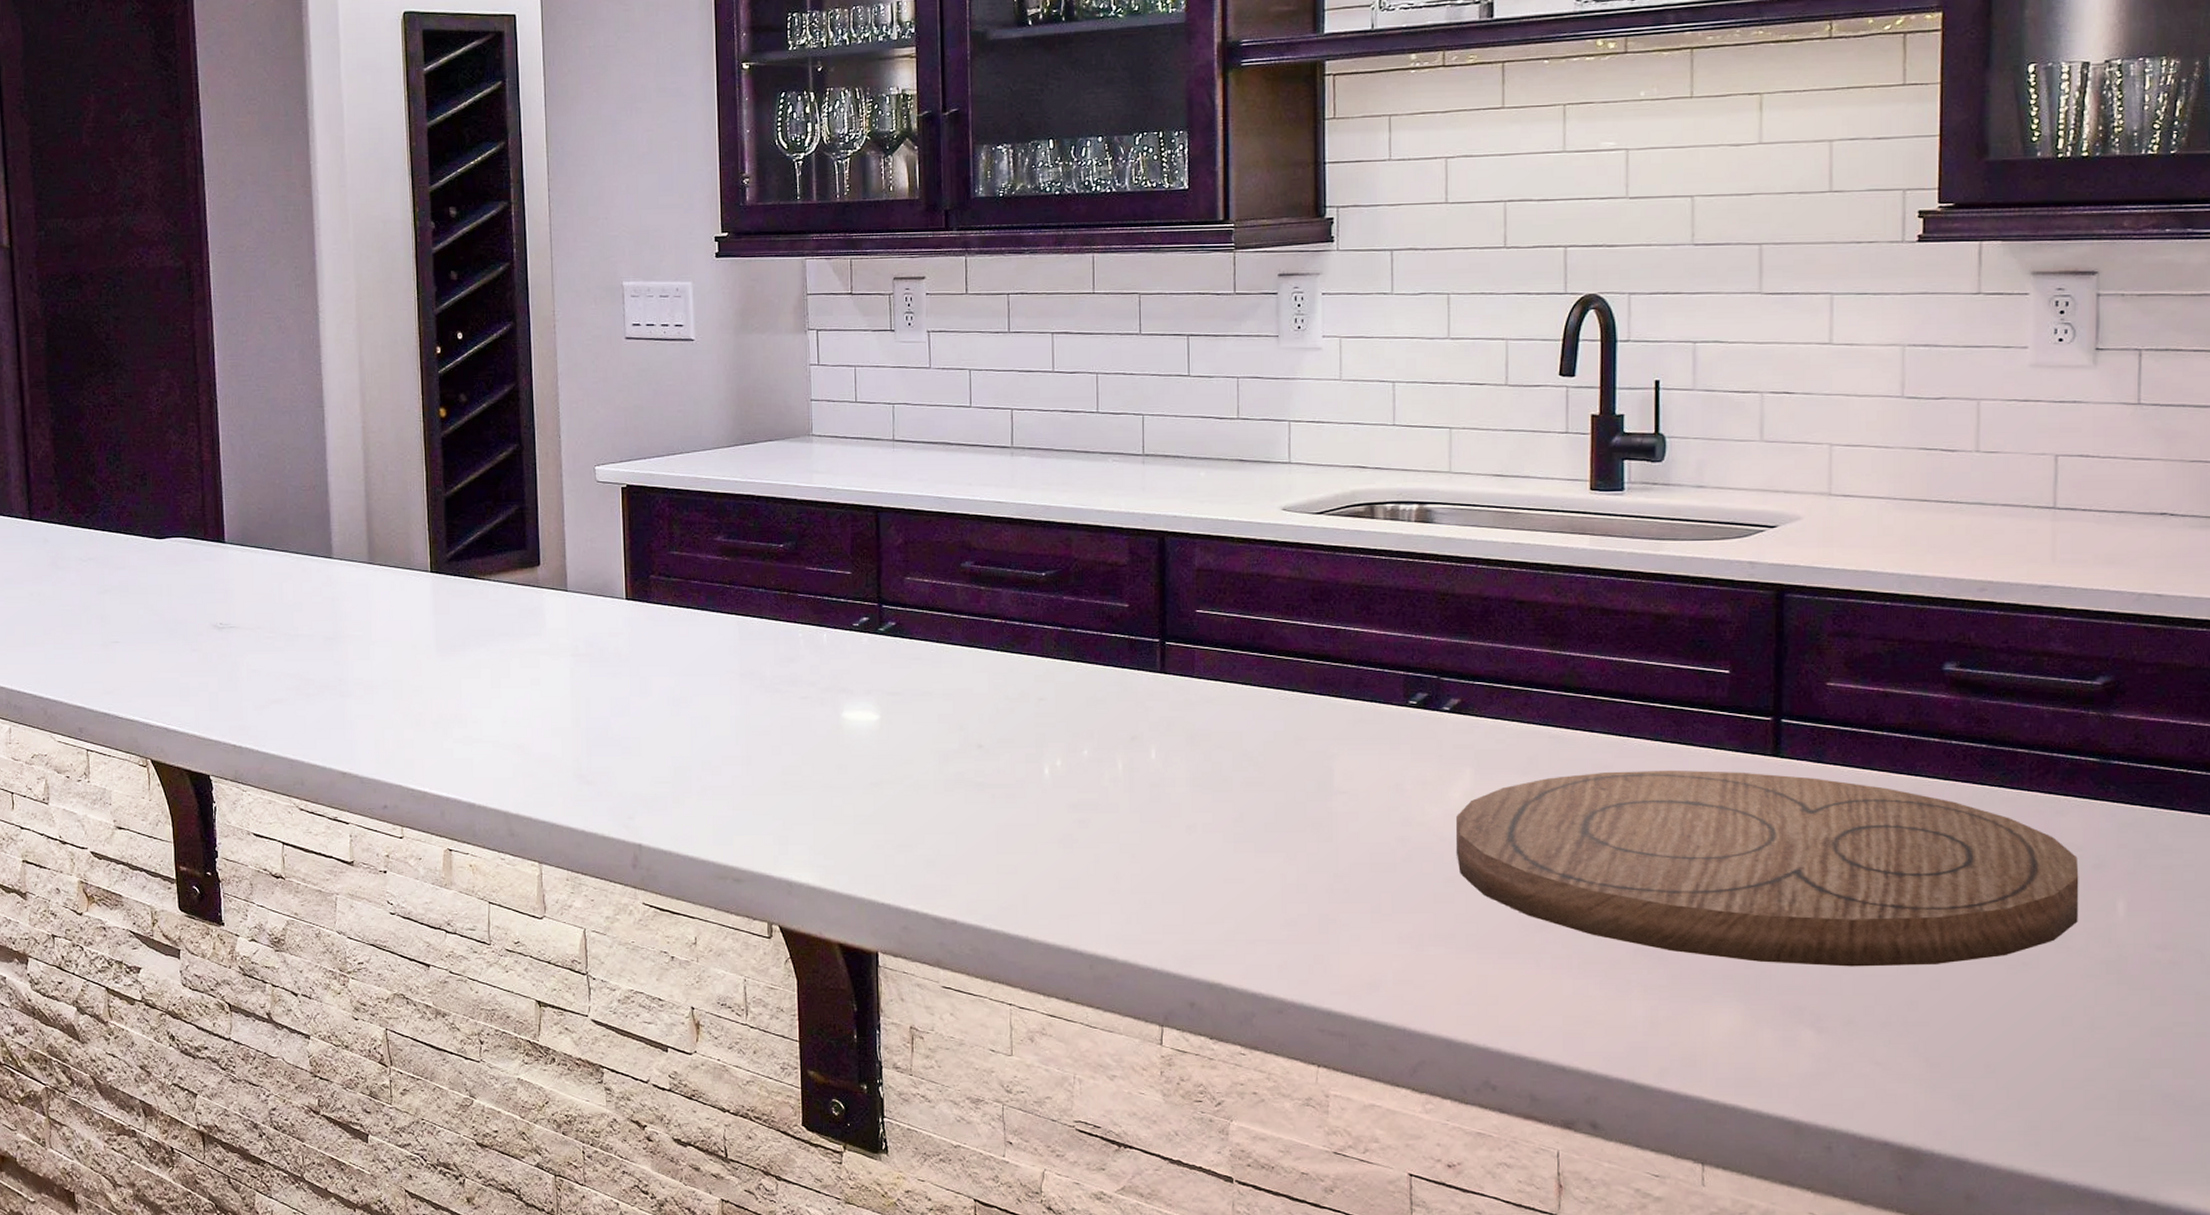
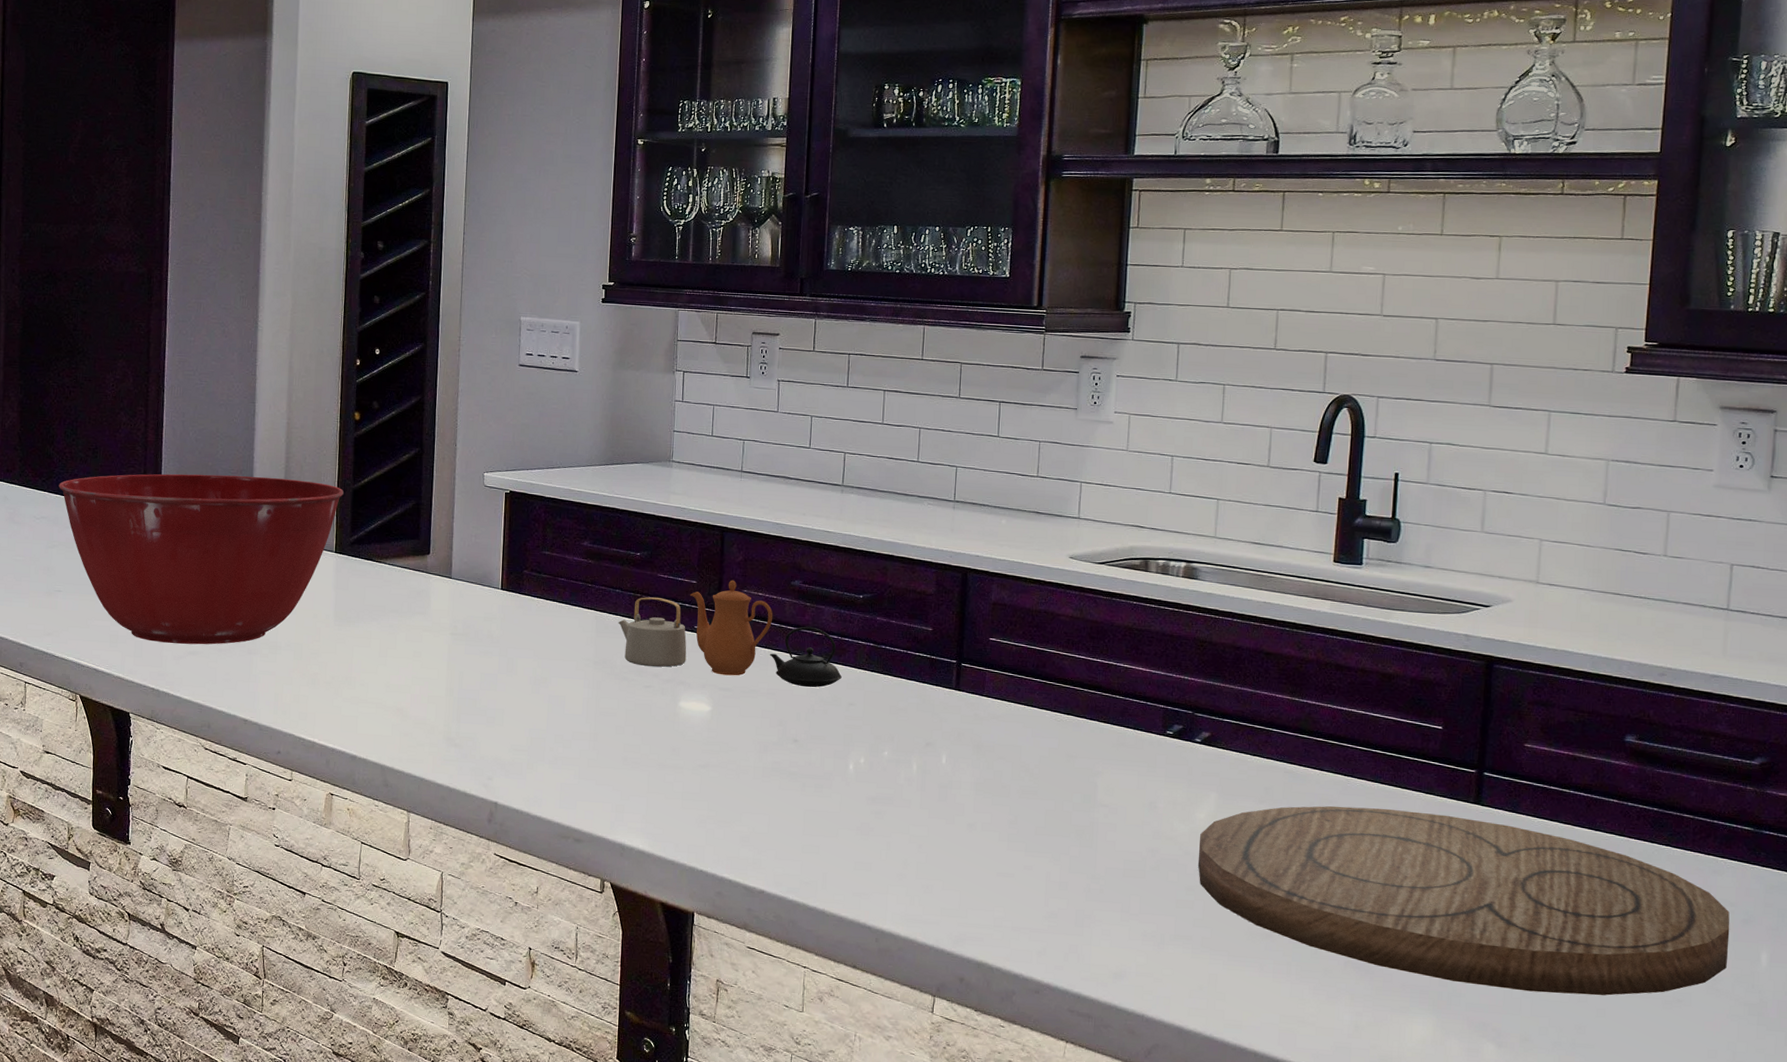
mixing bowl: none [105,491,435,692] -> present [58,474,344,645]
teapot: none [764,567,1028,684] -> present [618,580,842,688]

